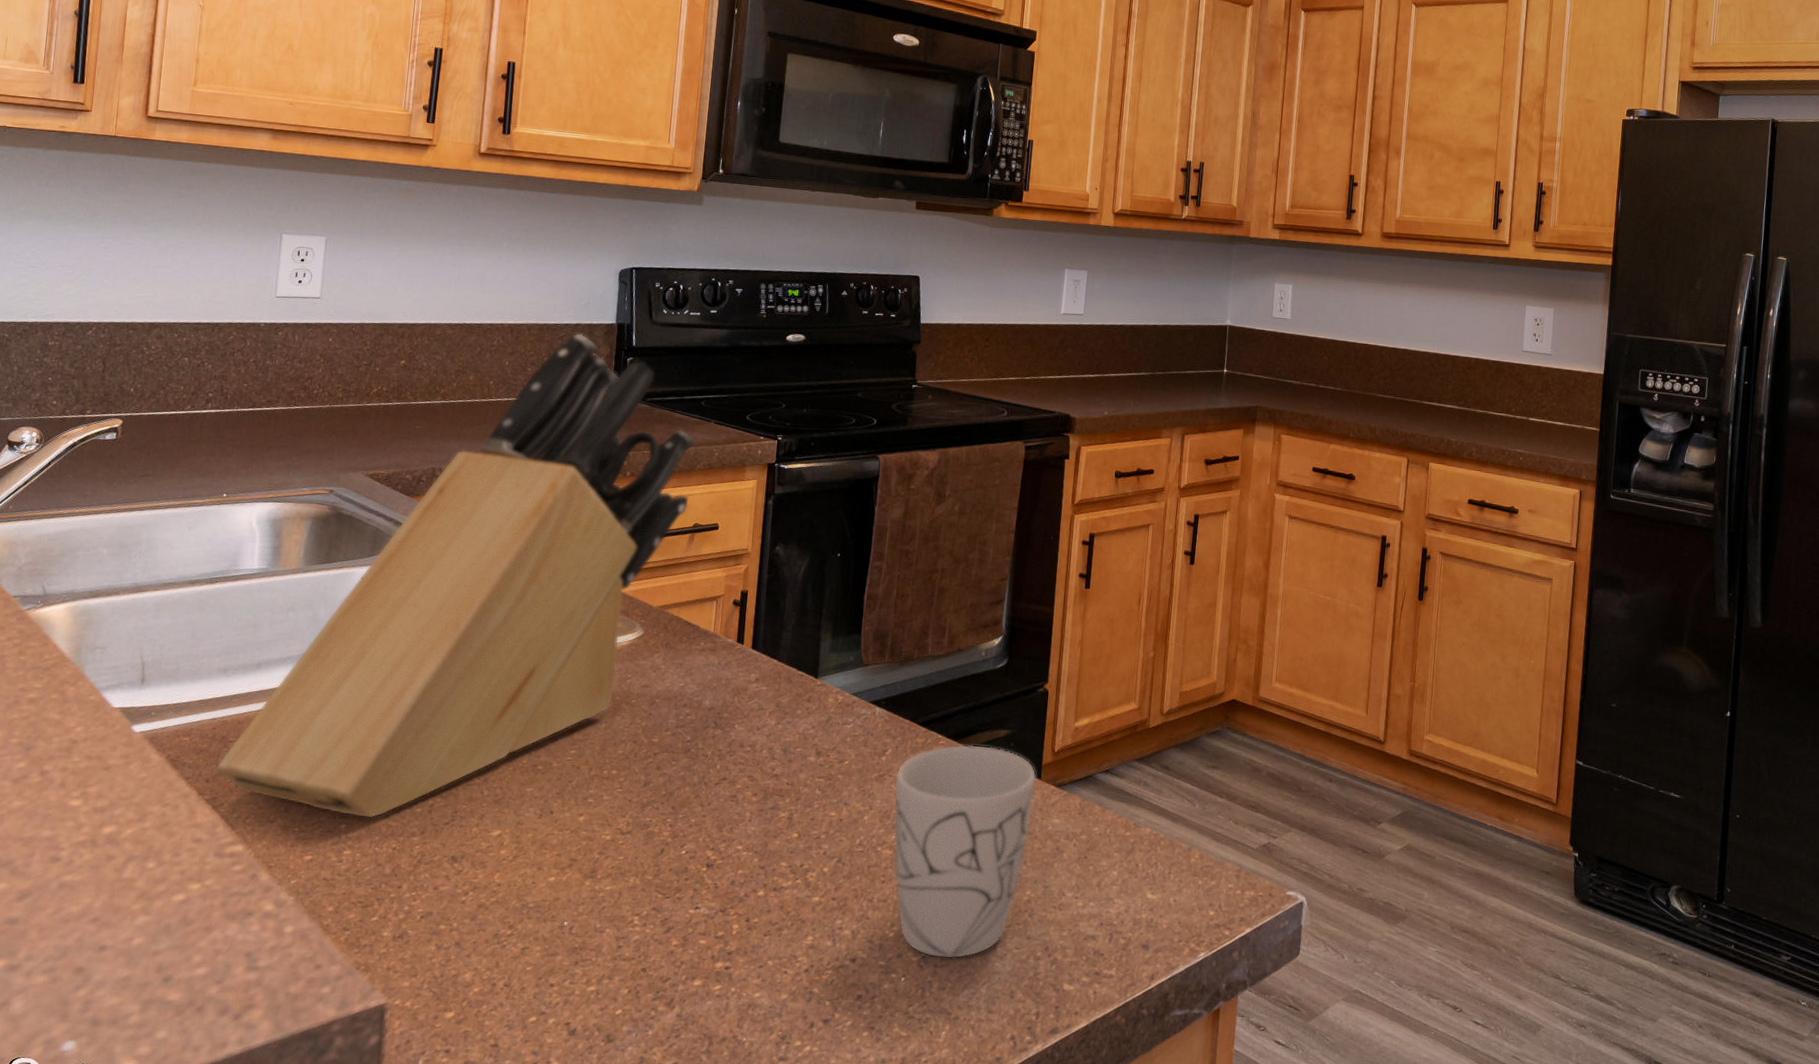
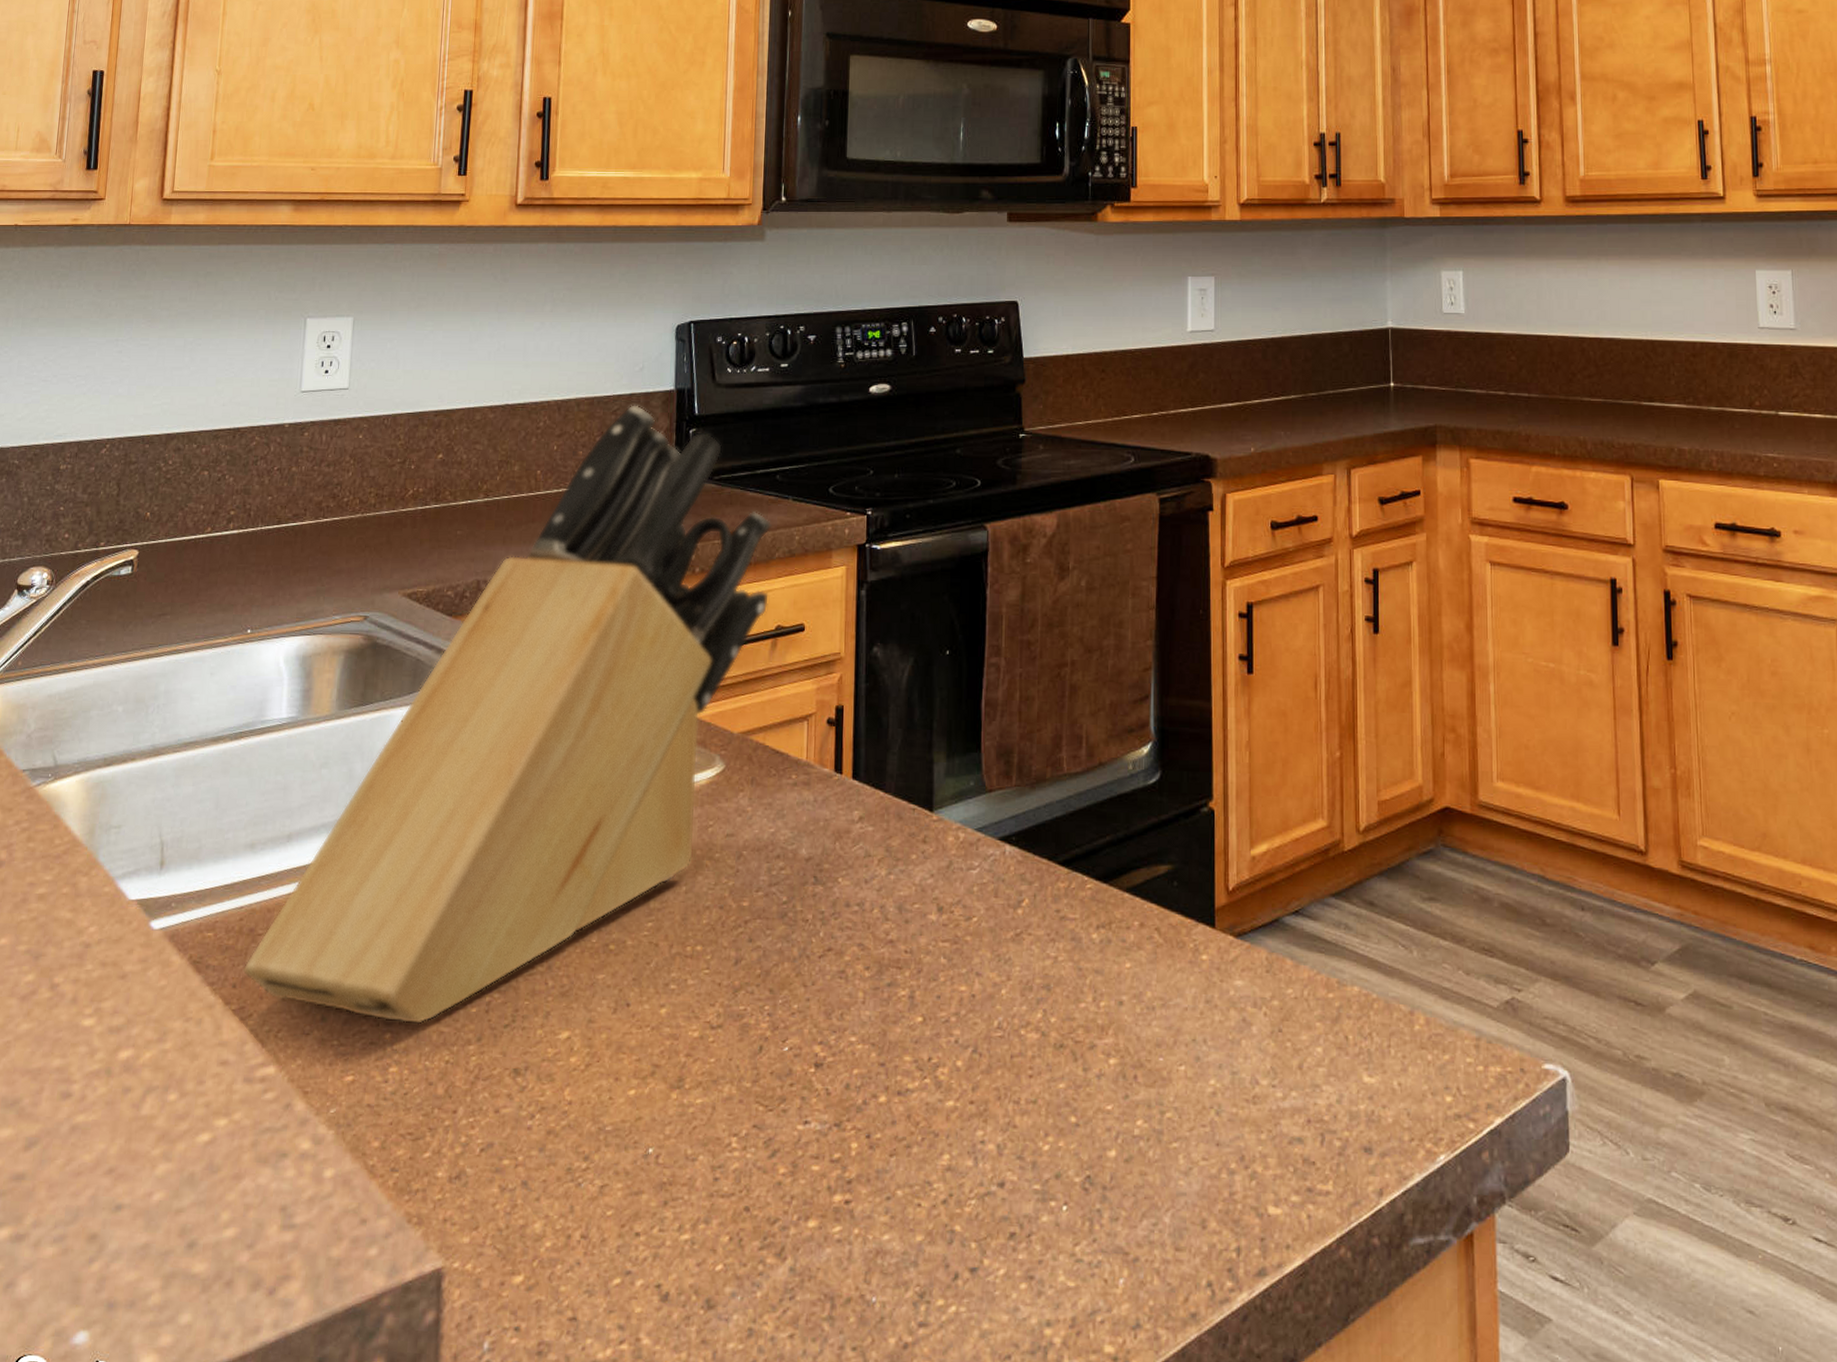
mug: present [893,744,1037,959] -> none [1034,887,1210,1178]

